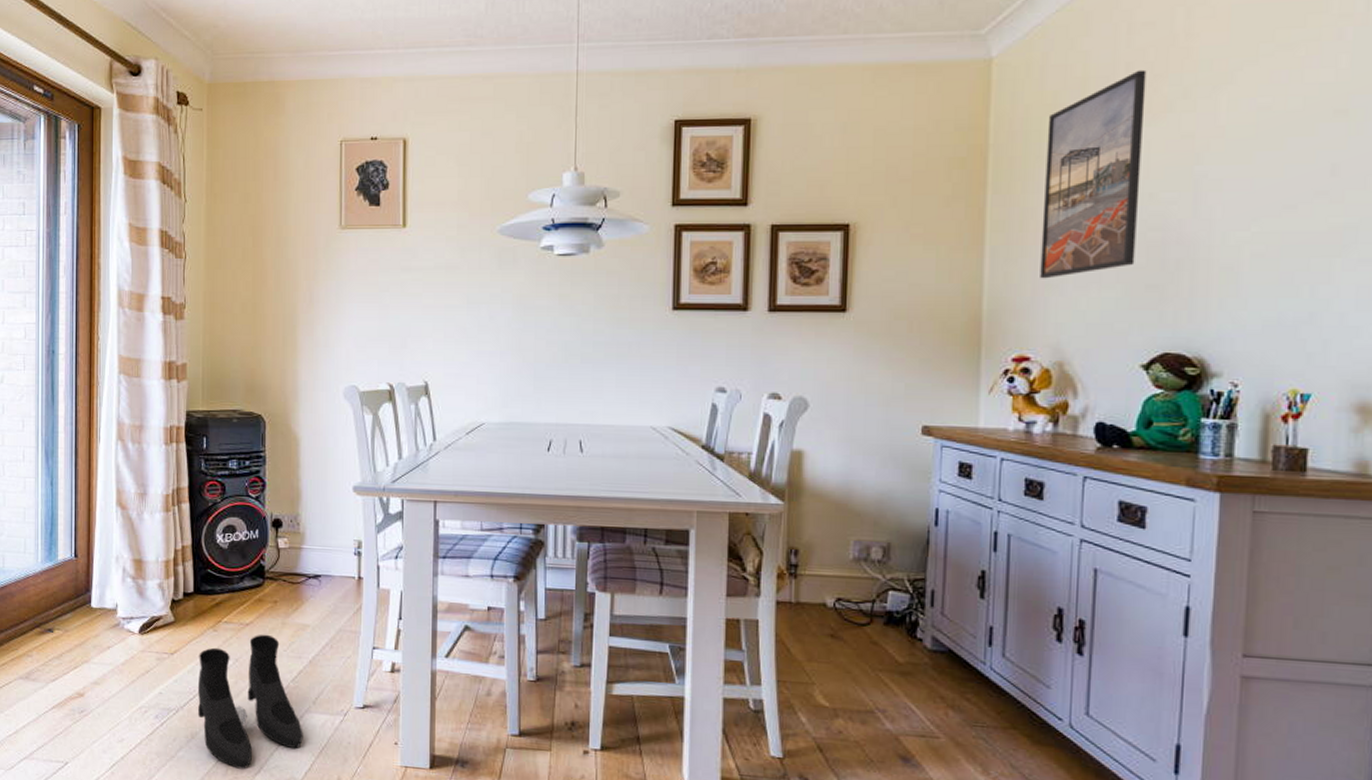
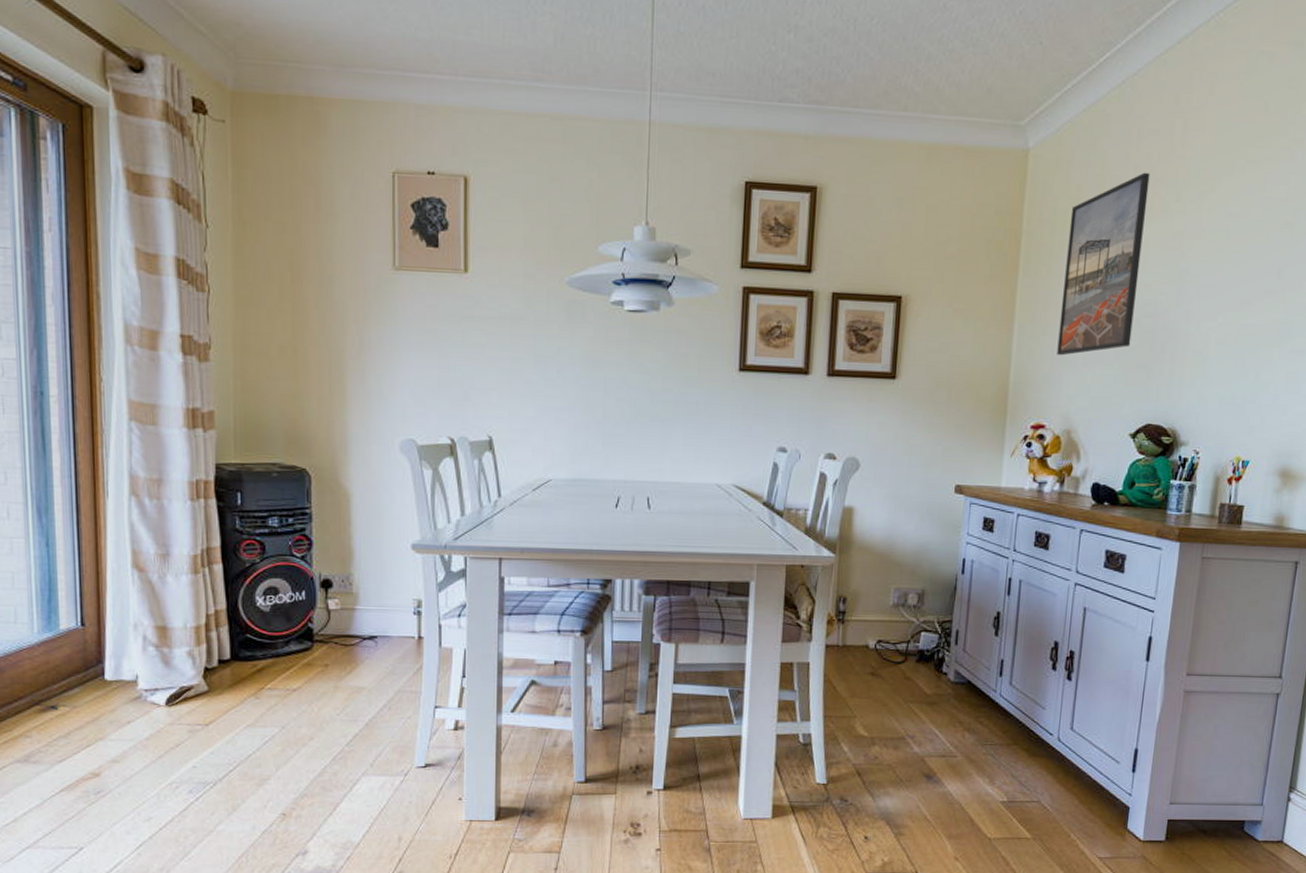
boots: present [197,634,303,770] -> none [238,699,360,838]

